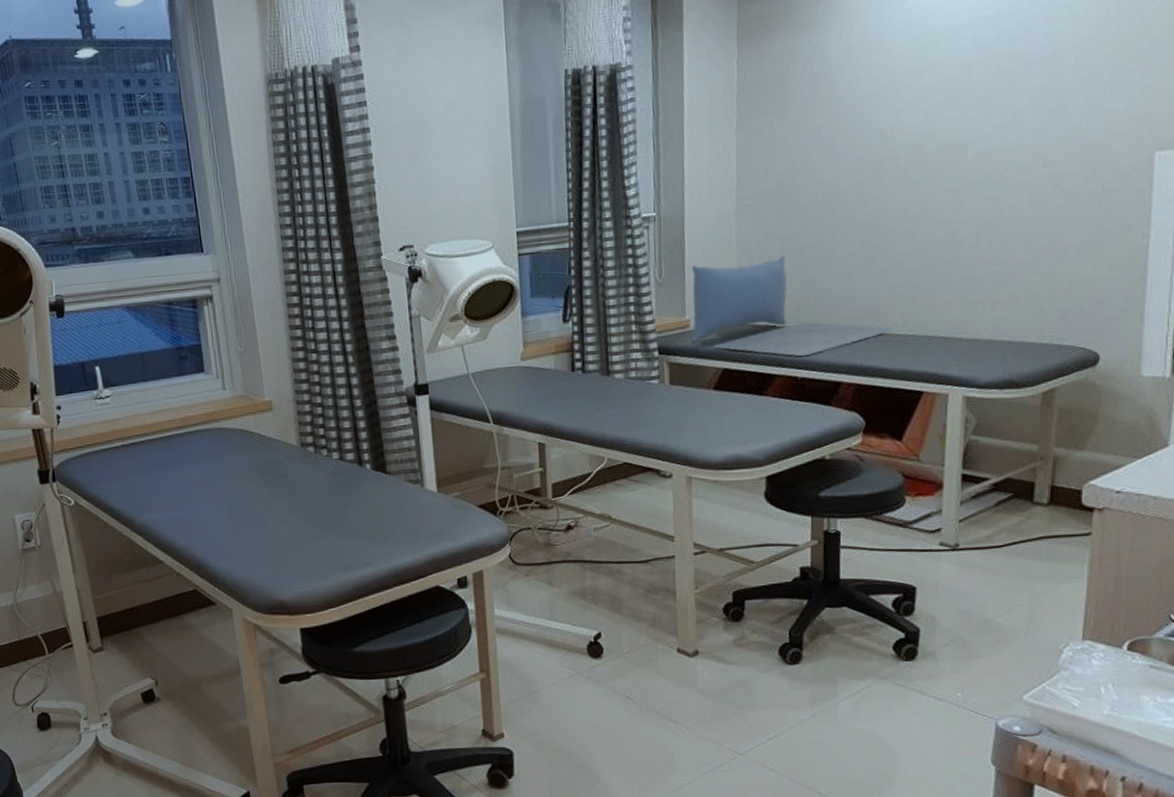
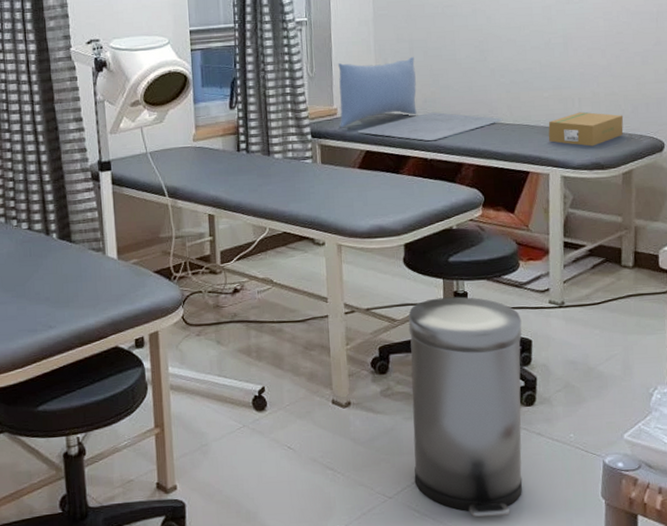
pedal bin: none [768,536,905,780] -> present [408,296,523,518]
box: none [949,318,1048,361] -> present [548,111,624,147]

